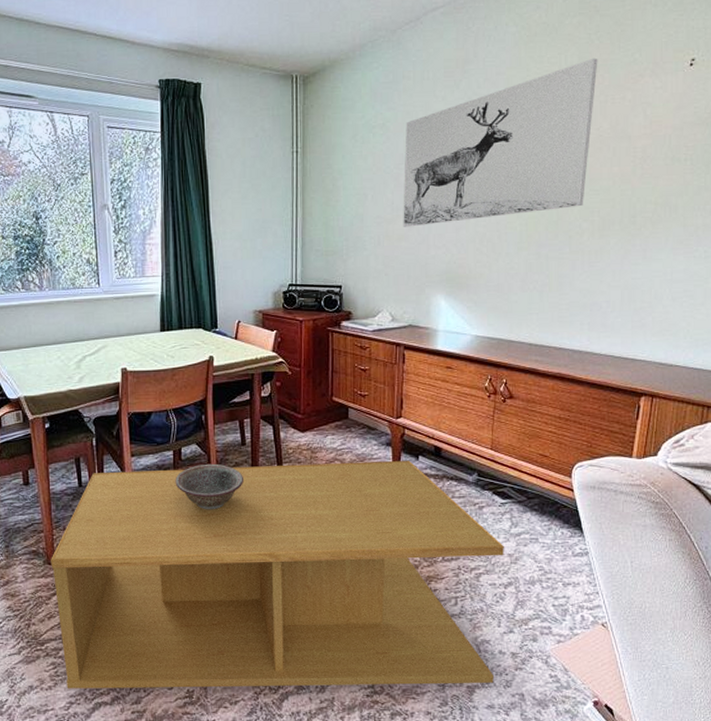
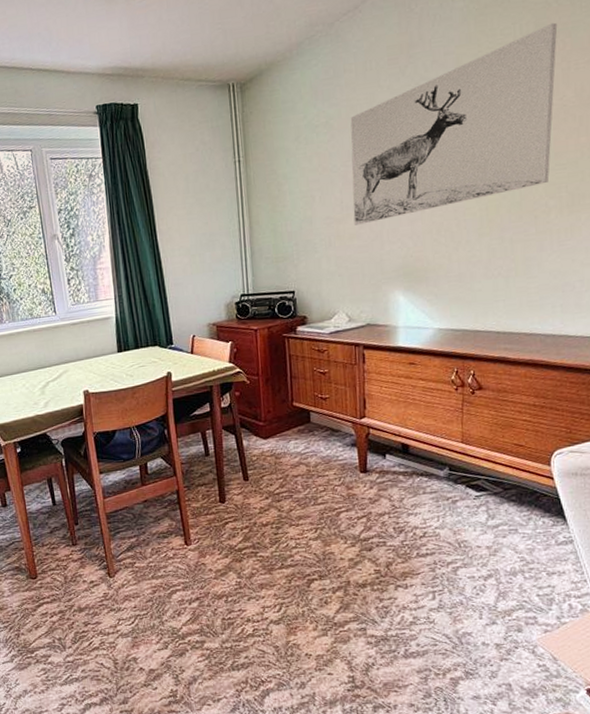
coffee table: present [51,460,504,689] -> none [33,459,482,692]
decorative bowl: present [175,463,243,510] -> none [143,475,210,520]

